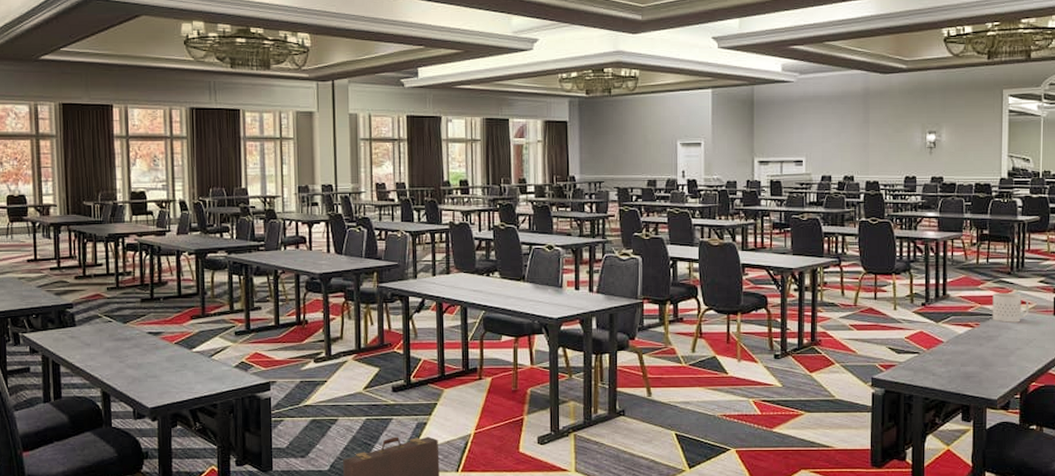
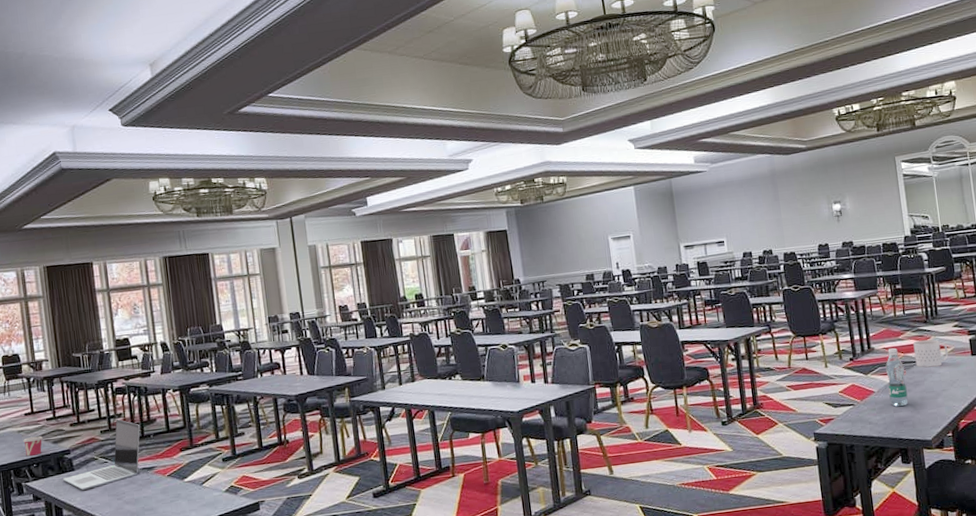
cup: none [24,285,45,305] -> present [23,436,43,456]
laptop: none [63,277,150,349] -> present [63,419,141,491]
bottle: none [958,297,979,361] -> present [885,348,908,407]

